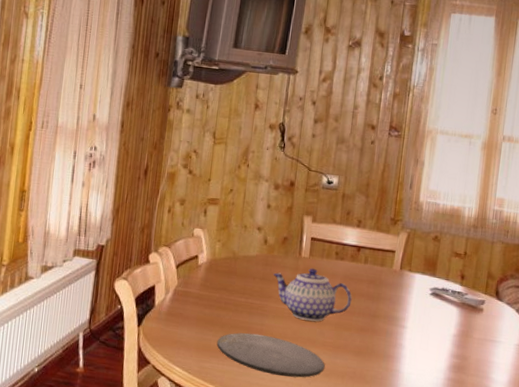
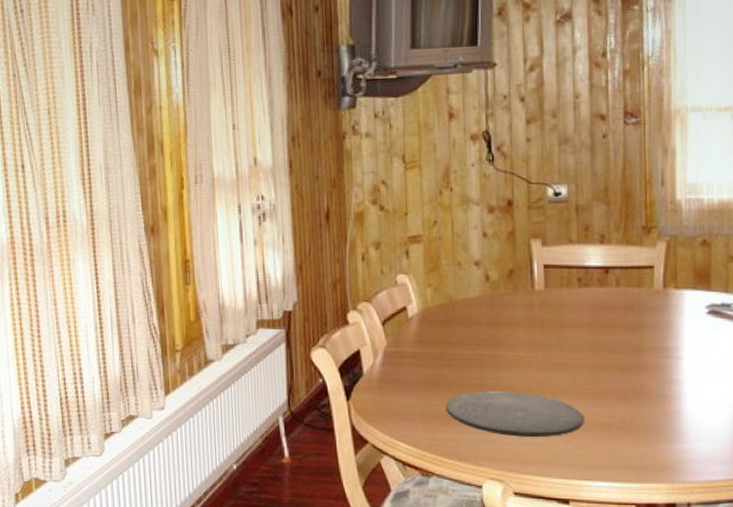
teapot: present [273,268,352,322] -> none [503,302,607,366]

